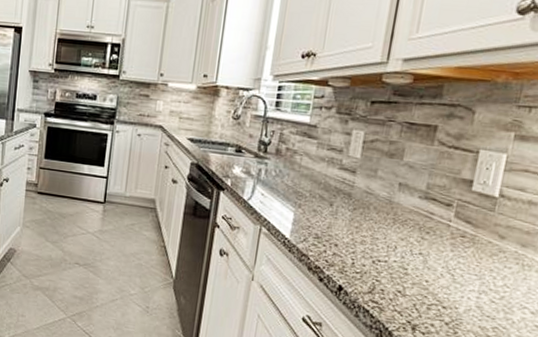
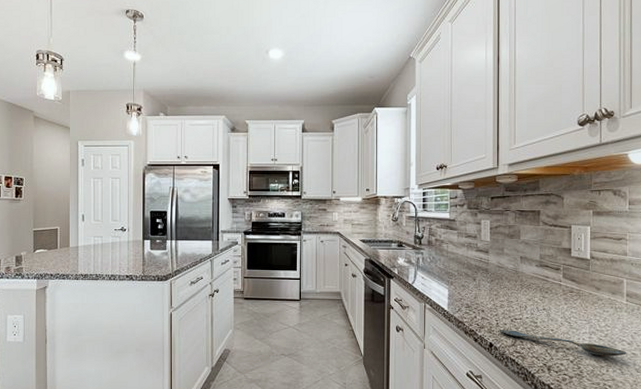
spoon: none [354,271,527,327] -> present [499,329,626,357]

